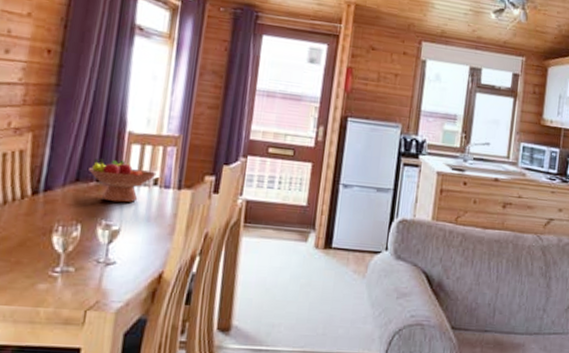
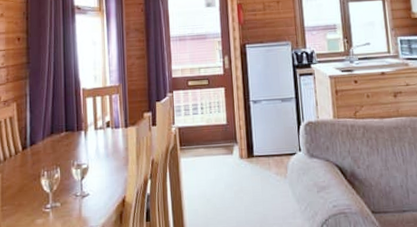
fruit bowl: present [89,158,157,203] -> none [59,111,108,146]

